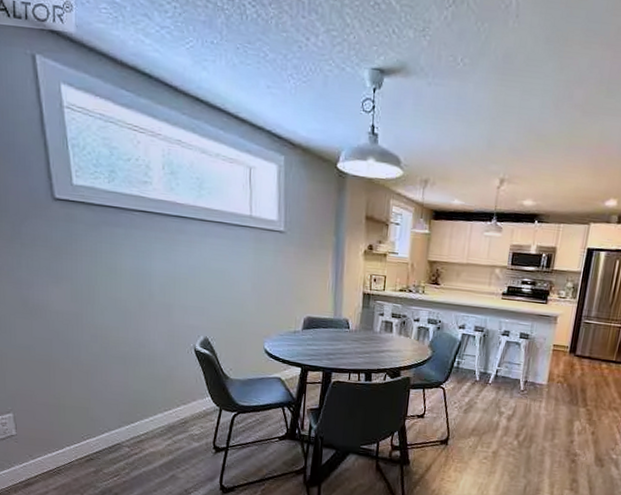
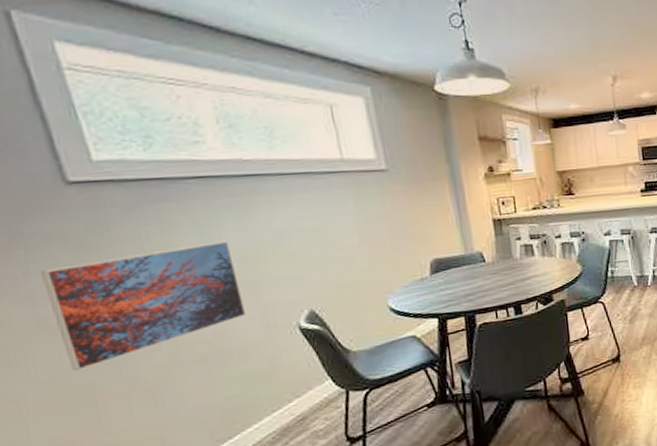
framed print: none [28,263,159,345] -> present [41,240,247,371]

